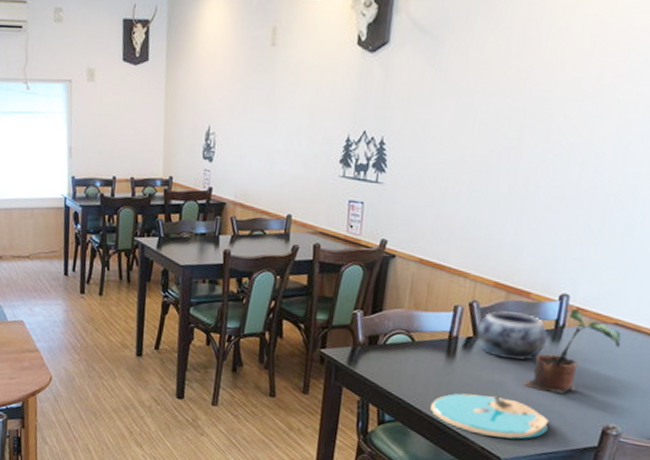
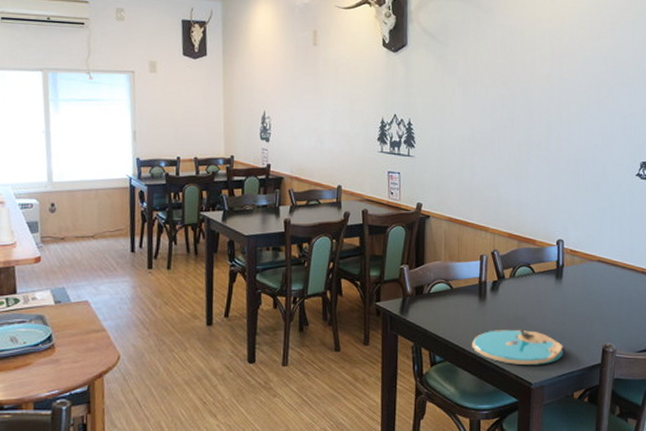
decorative bowl: present [476,310,549,361] -> none [500,257,553,298]
potted plant: present [523,309,621,394] -> none [540,251,605,321]

